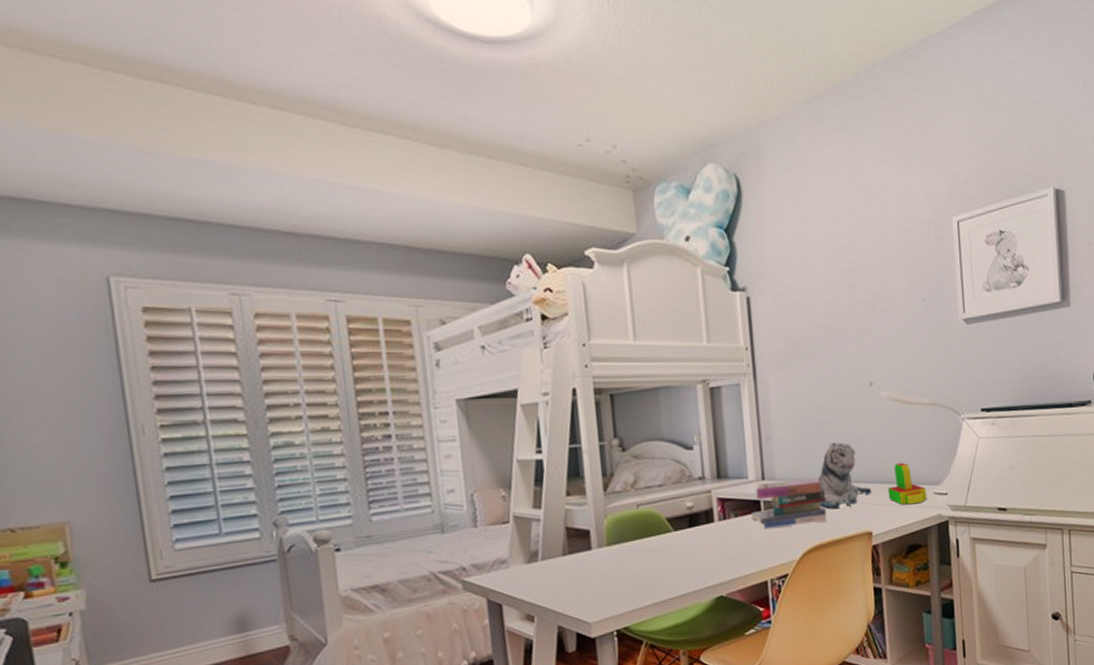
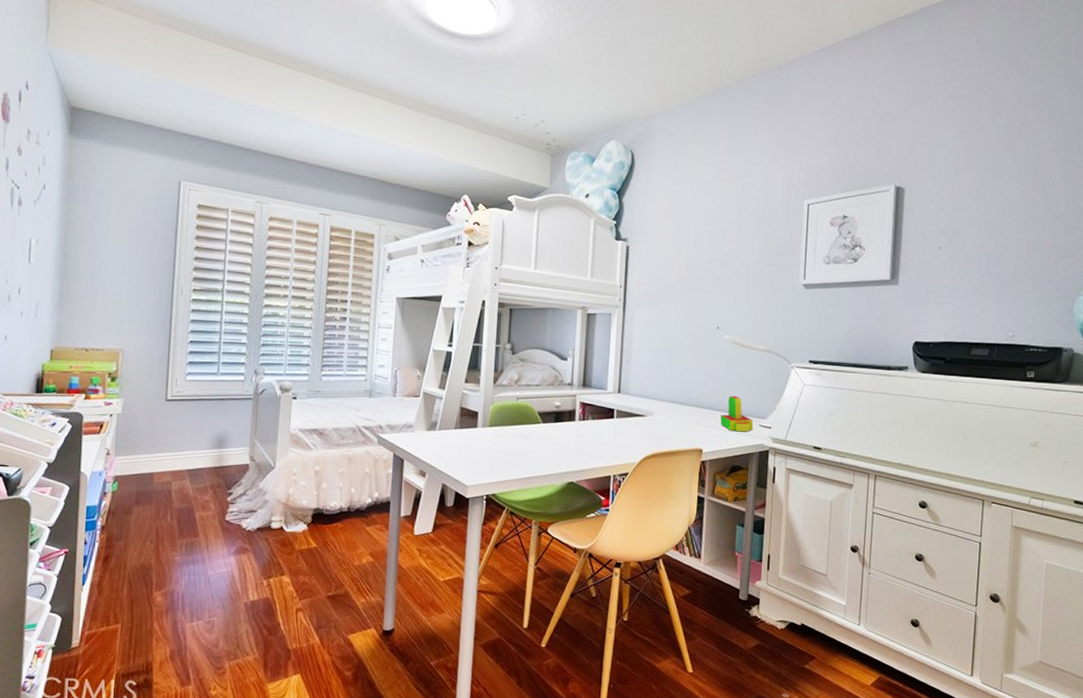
books: present [750,478,827,530] -> none [605,395,669,435]
plush toy: present [819,442,872,509] -> none [662,370,707,426]

